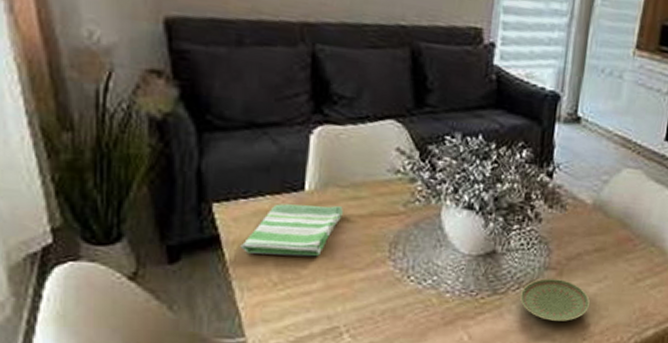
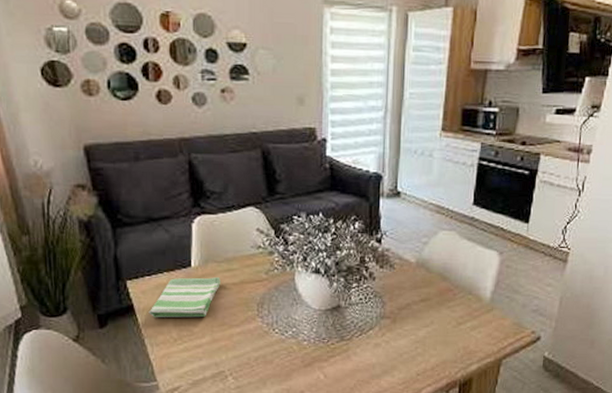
plate: present [519,278,590,321] -> none [362,326,420,360]

